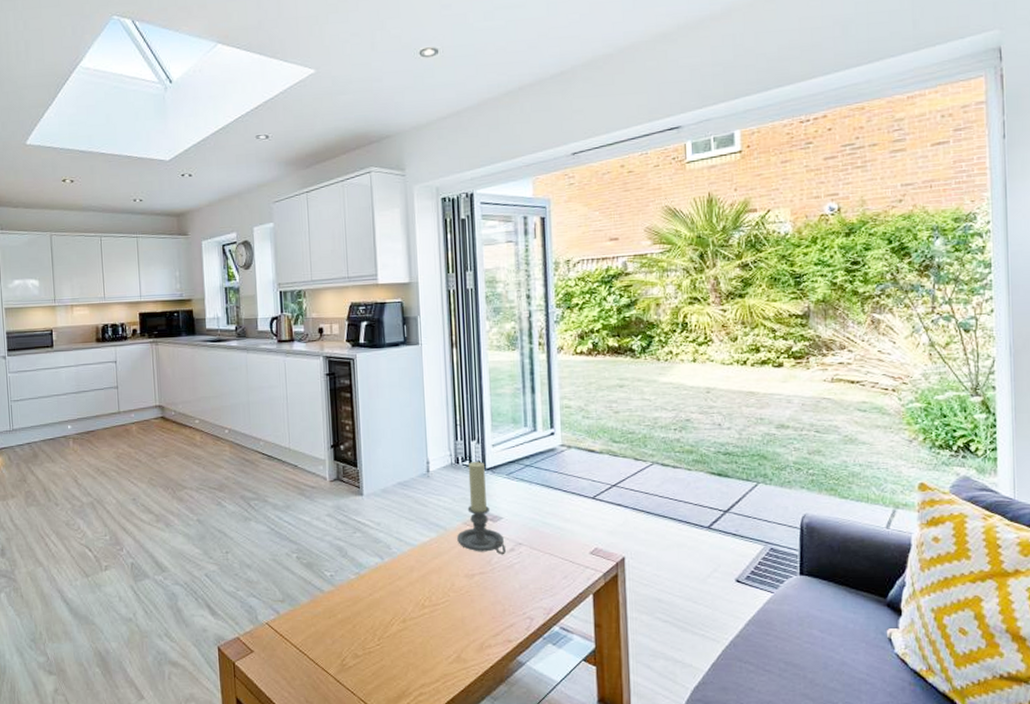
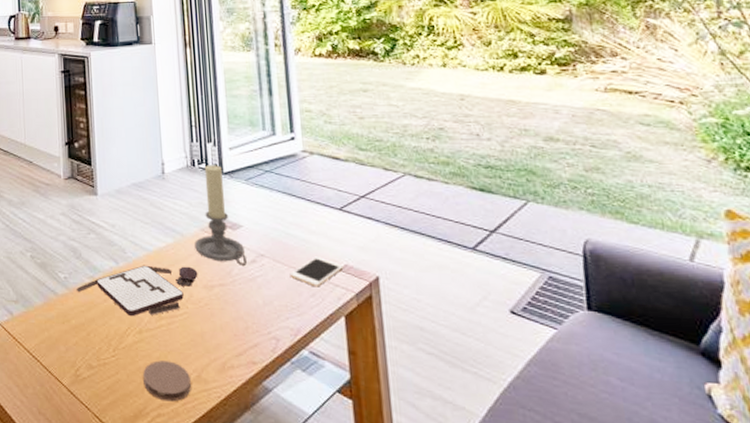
board game: none [343,558,460,608] -> present [77,265,198,317]
coaster: none [406,645,451,681] -> present [143,360,191,402]
cell phone: none [545,542,594,570] -> present [289,256,344,287]

